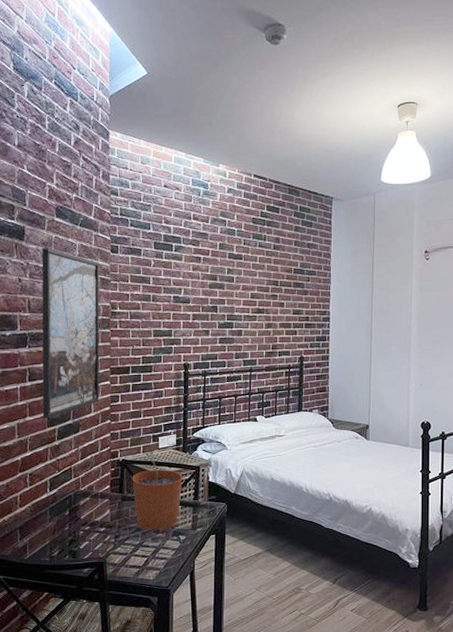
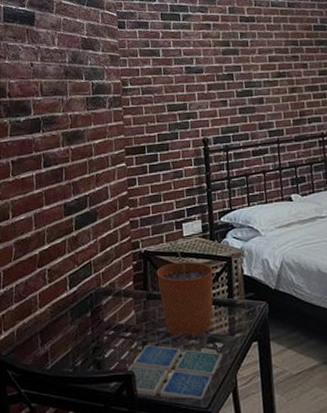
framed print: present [41,247,100,419] -> none [51,30,116,207]
drink coaster: none [100,538,184,580] -> present [128,345,223,399]

